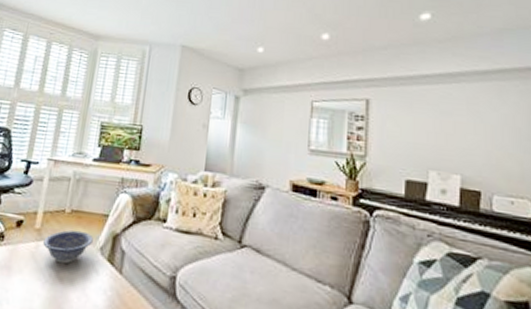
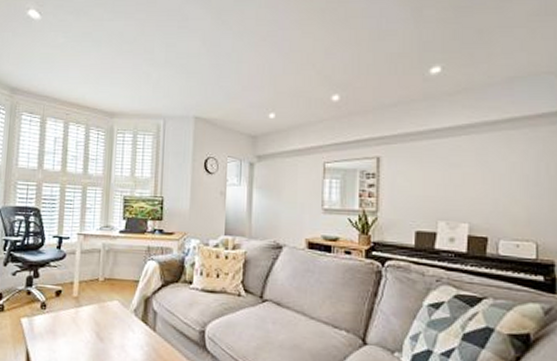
decorative bowl: present [43,230,93,264] -> none [82,296,127,326]

